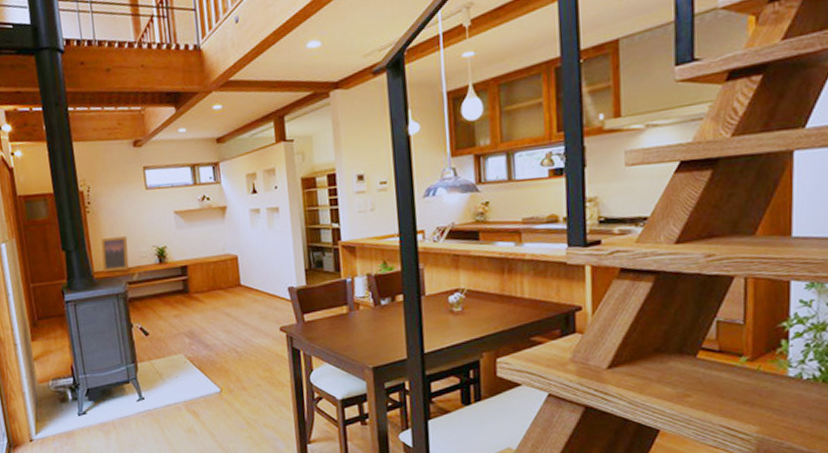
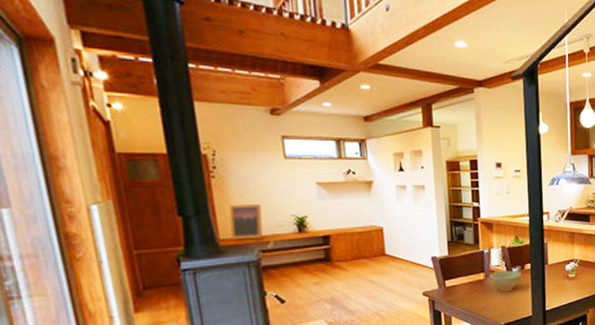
bowl: none [354,302,392,329] -> present [490,270,522,292]

